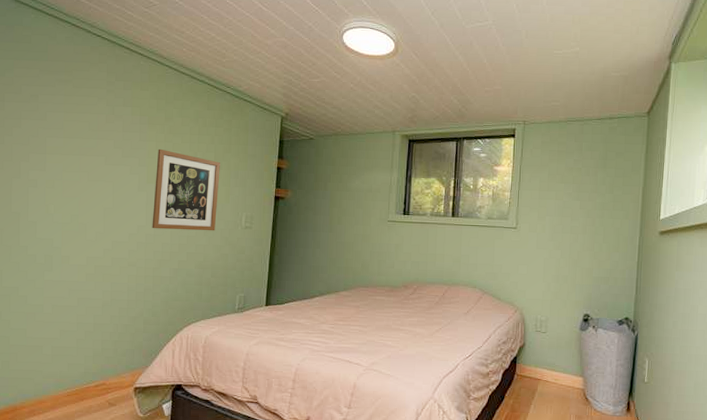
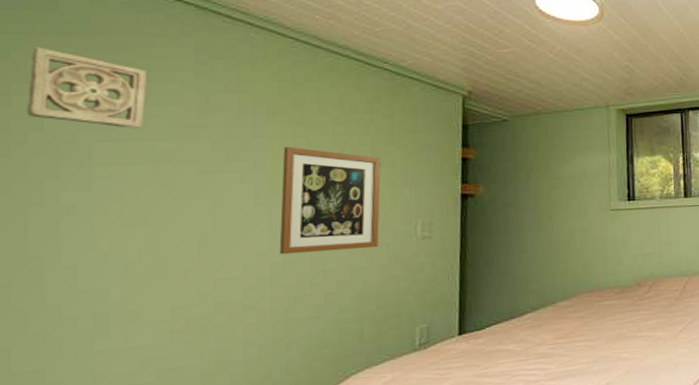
wall ornament: none [13,69,79,129] -> present [27,47,148,128]

